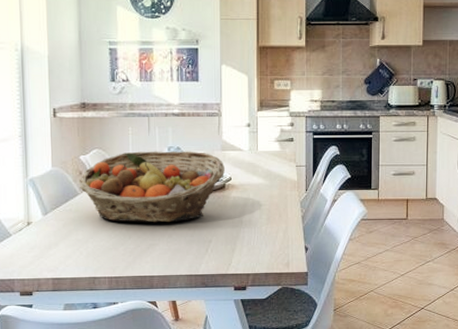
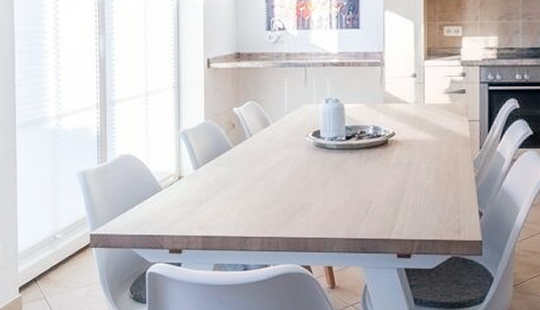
fruit basket: present [78,151,225,223] -> none [231,103,387,181]

